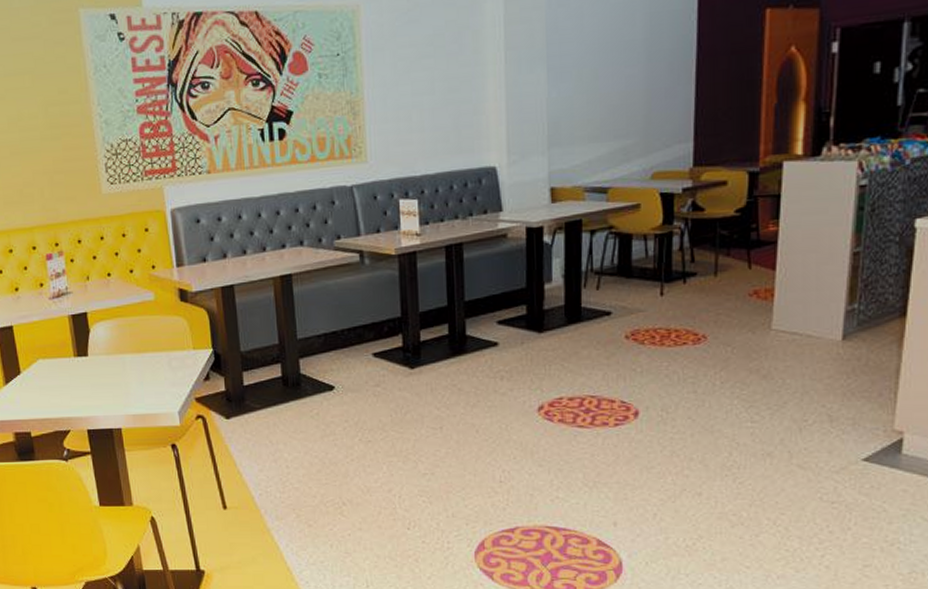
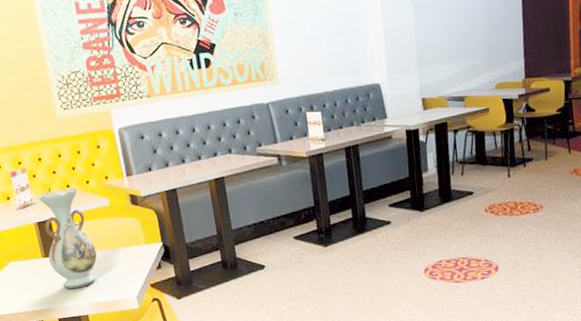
vase: none [74,277,136,396] -> present [37,188,97,289]

